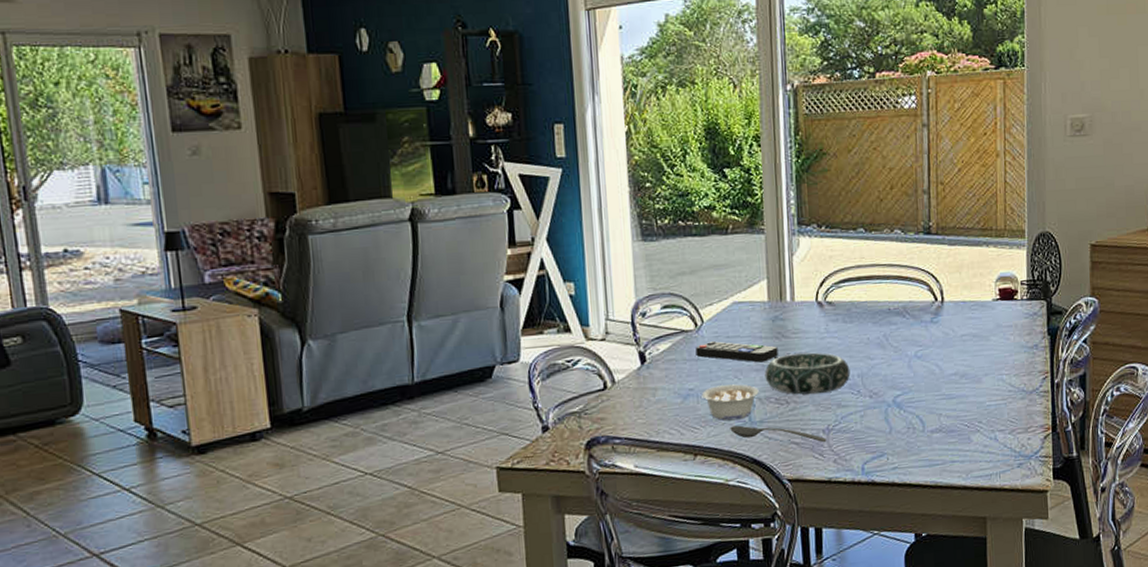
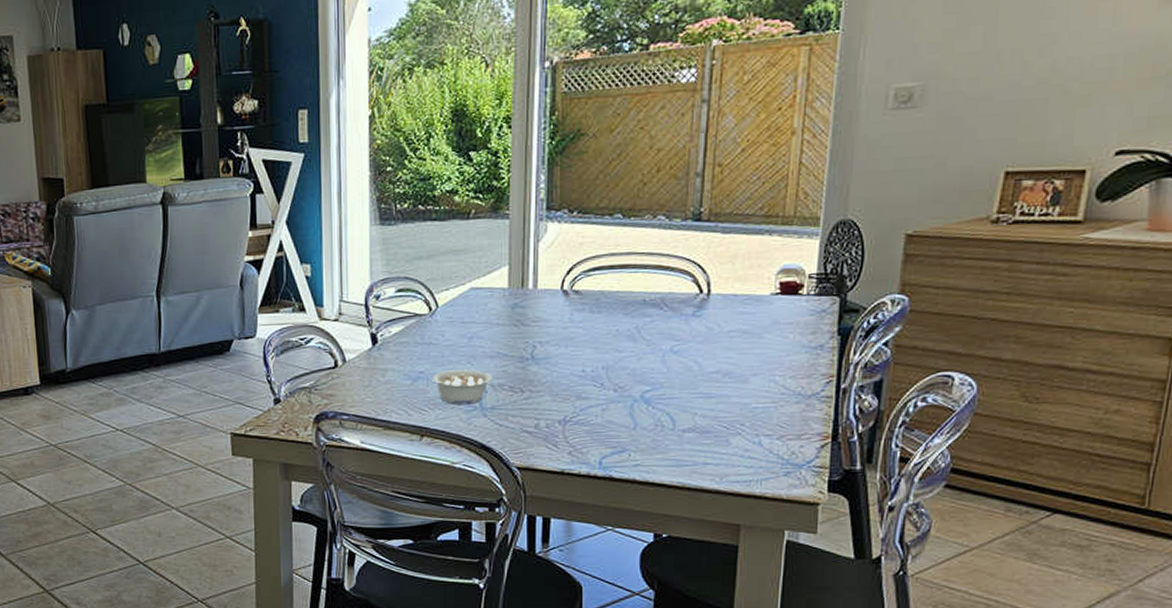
remote control: present [695,341,778,363] -> none [428,326,516,349]
soupspoon: present [730,425,827,443] -> none [459,410,562,434]
decorative bowl: present [764,352,851,395] -> none [499,342,594,384]

